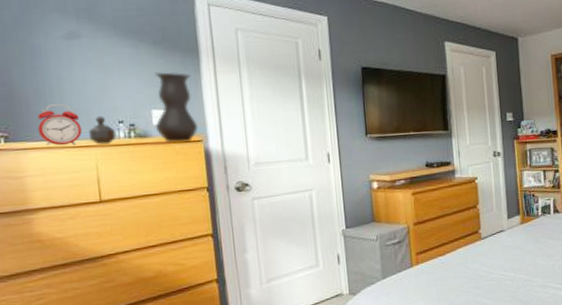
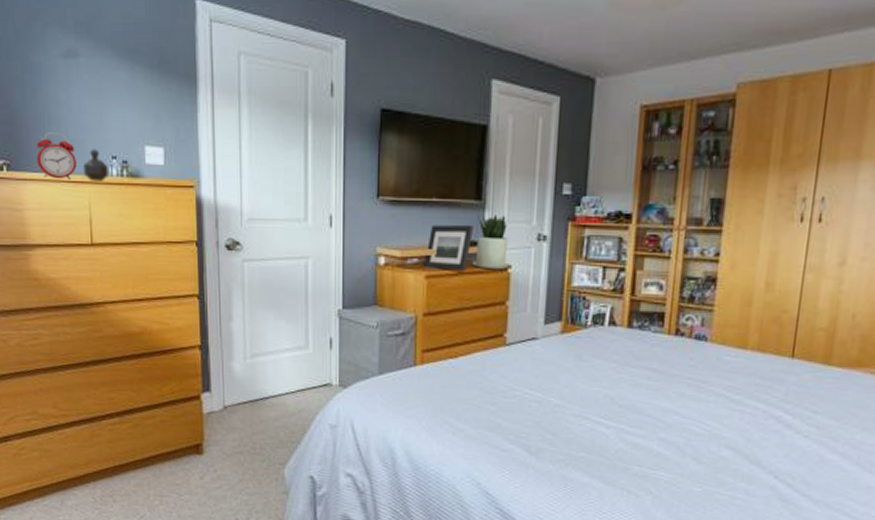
vase: present [154,72,199,144] -> none [147,102,192,187]
picture frame: none [409,149,446,187] -> present [423,224,475,271]
planter: none [447,140,475,183] -> present [471,215,509,270]

